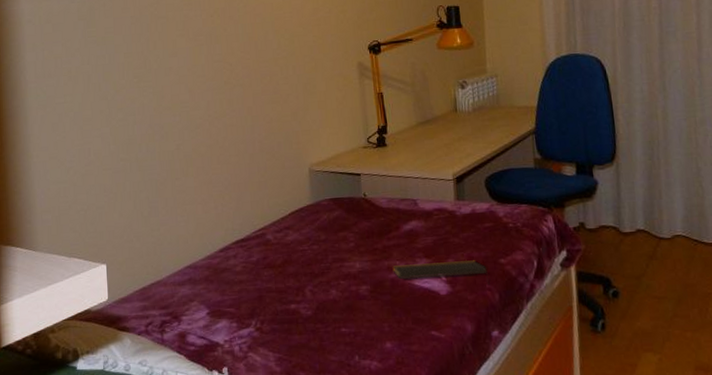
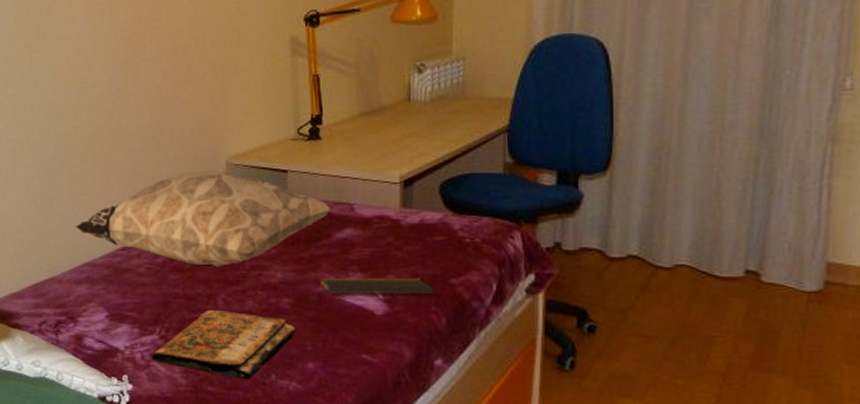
decorative pillow: none [177,177,399,262] -> present [74,170,332,267]
book: none [248,300,375,362] -> present [151,309,296,379]

